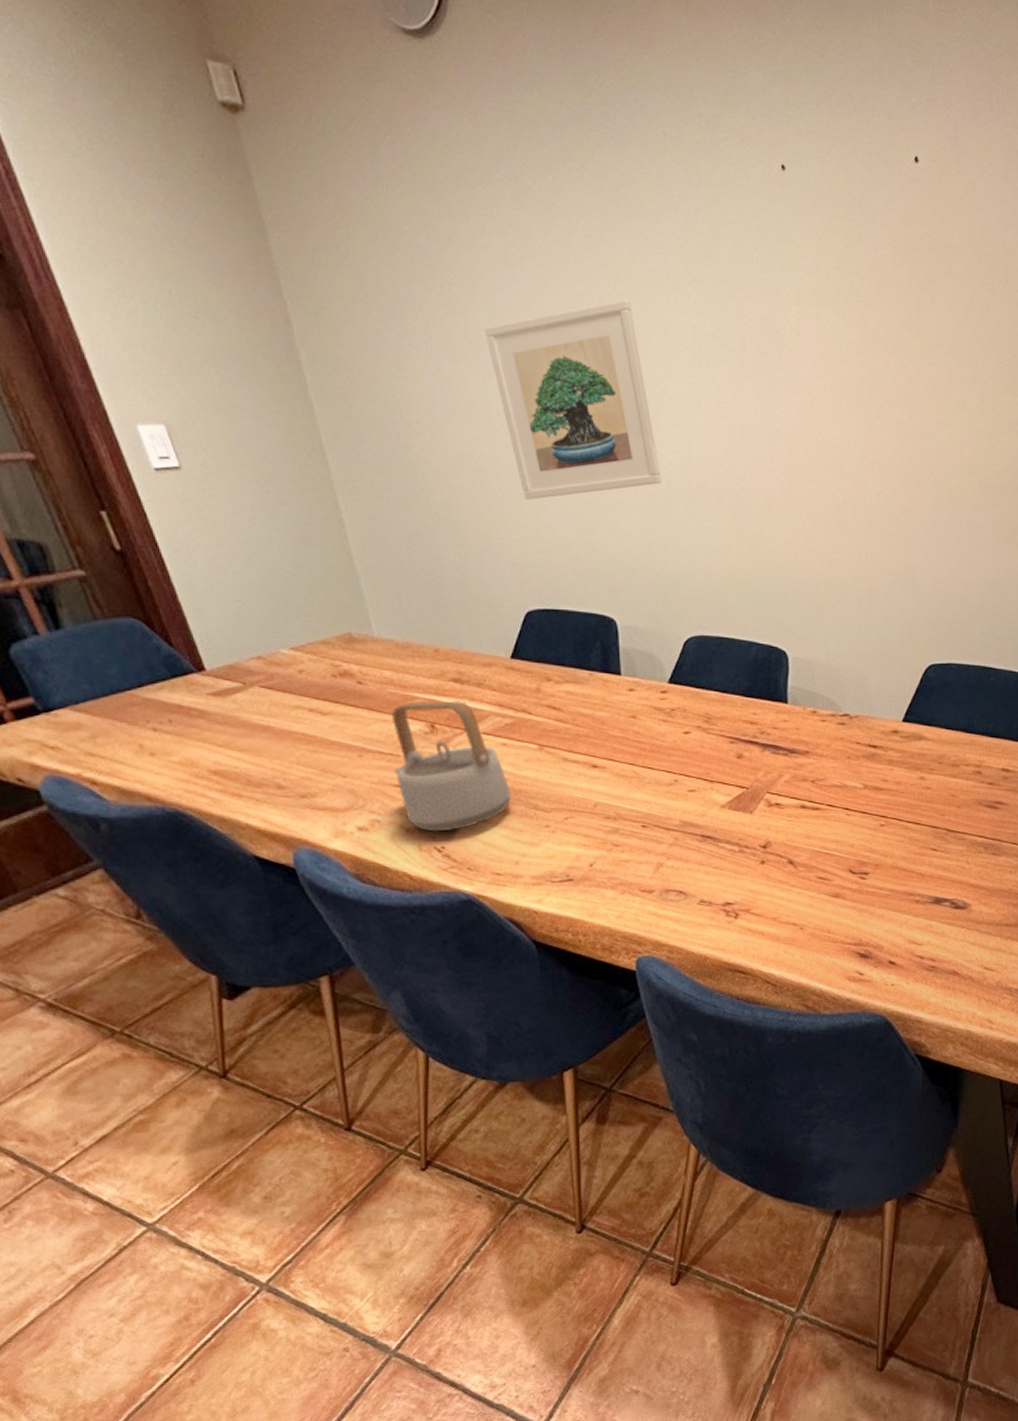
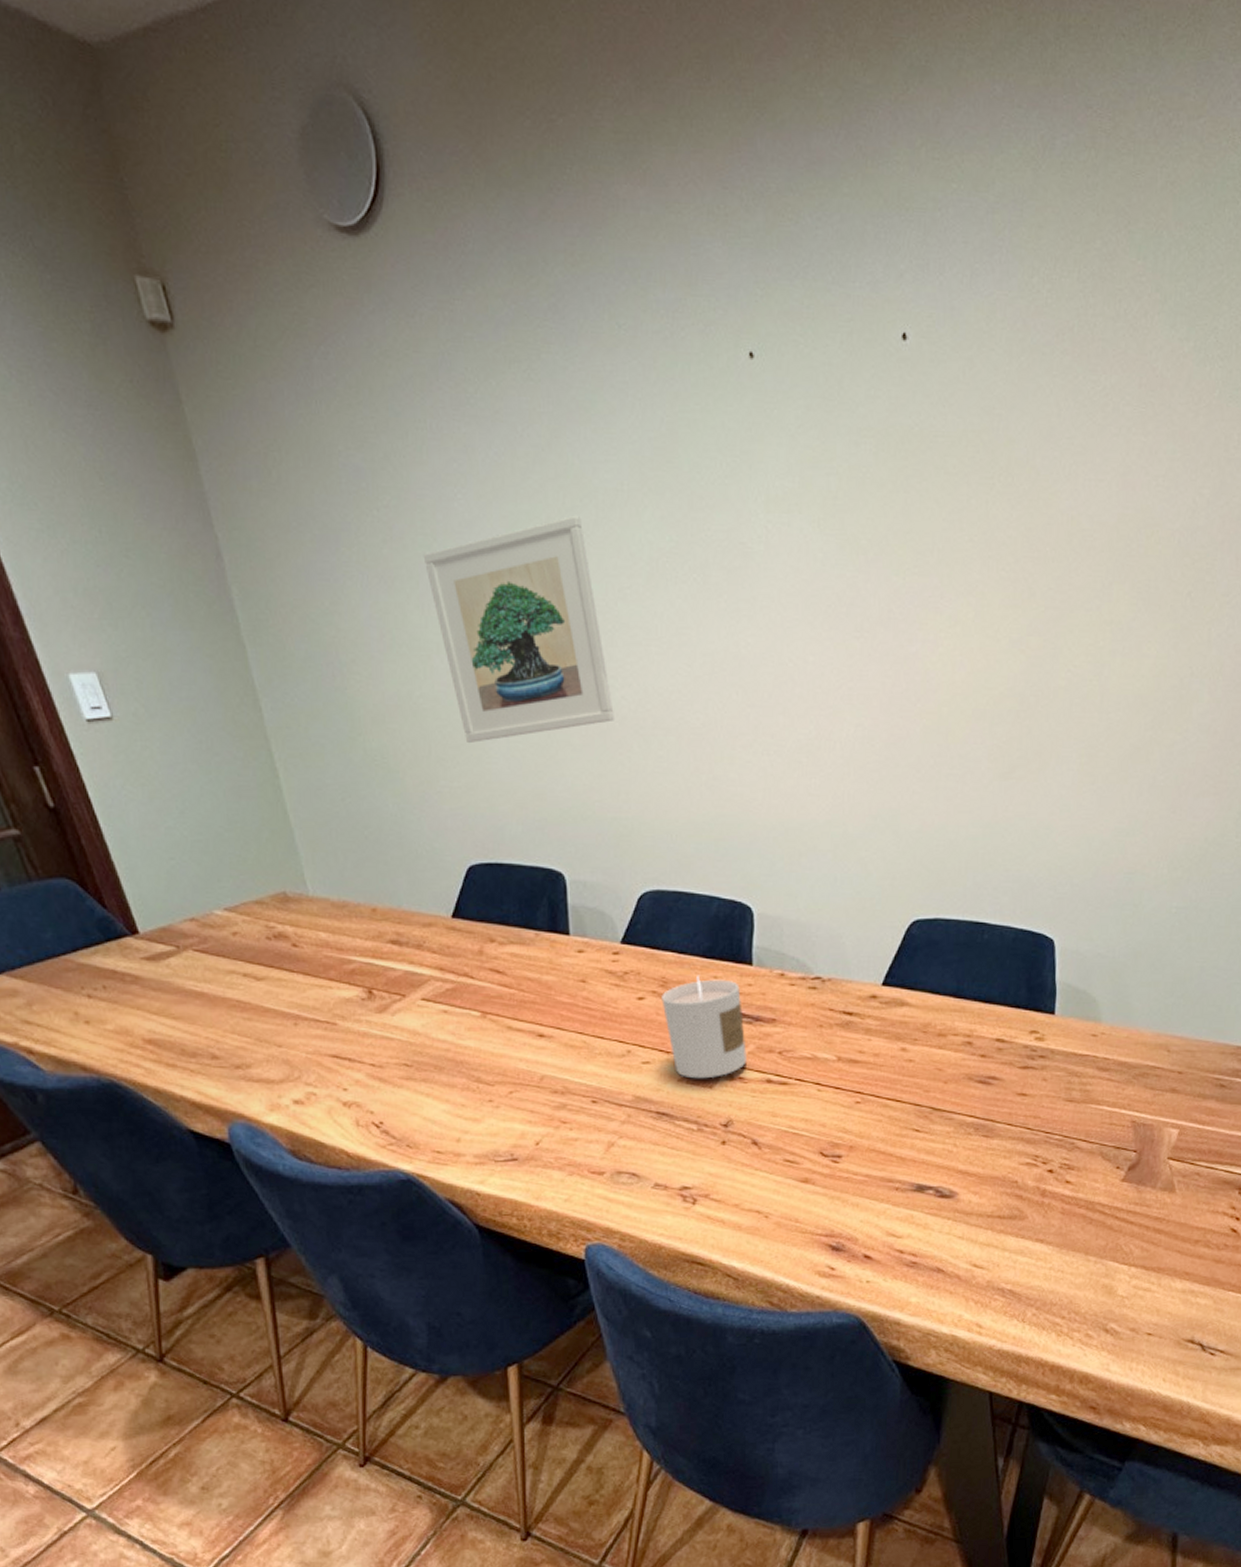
teapot: present [391,701,511,832] -> none [327,964,452,1106]
candle: none [706,712,783,805] -> present [662,975,747,1079]

